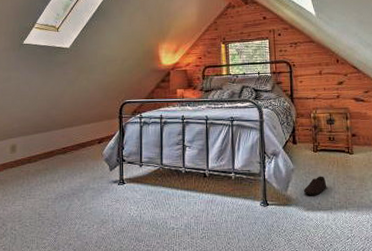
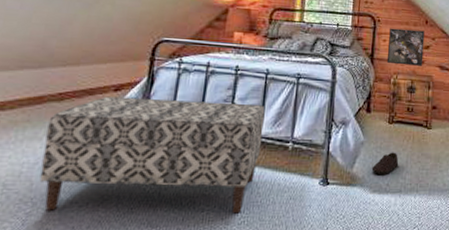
bench: none [59,144,210,231] -> present [39,96,265,214]
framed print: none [304,69,339,101] -> present [386,28,425,66]

